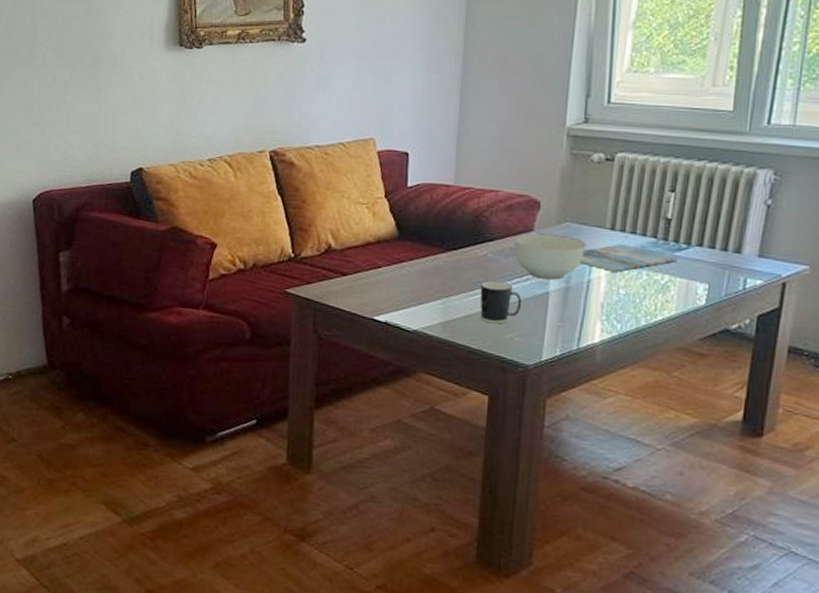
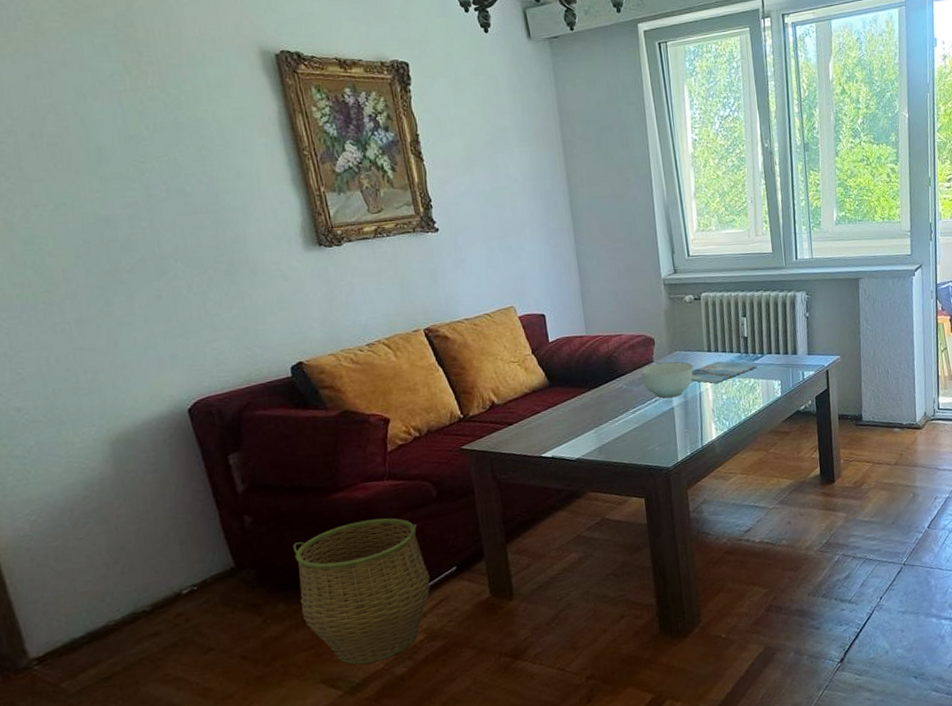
basket: none [98,347,227,499] -> present [293,517,430,665]
mug: present [479,280,522,324] -> none [622,405,656,441]

